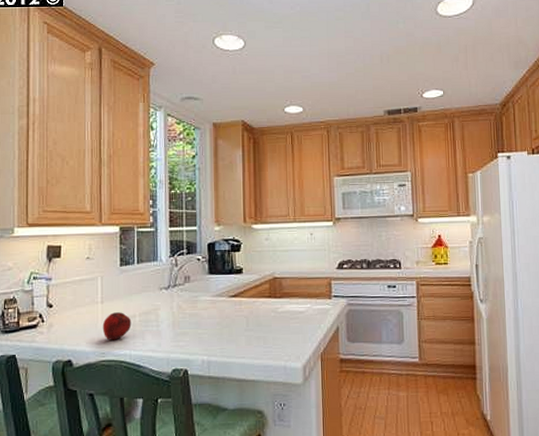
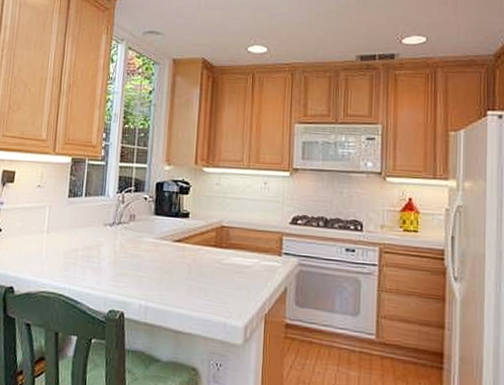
apple: present [102,312,132,341] -> none [45,243,74,272]

